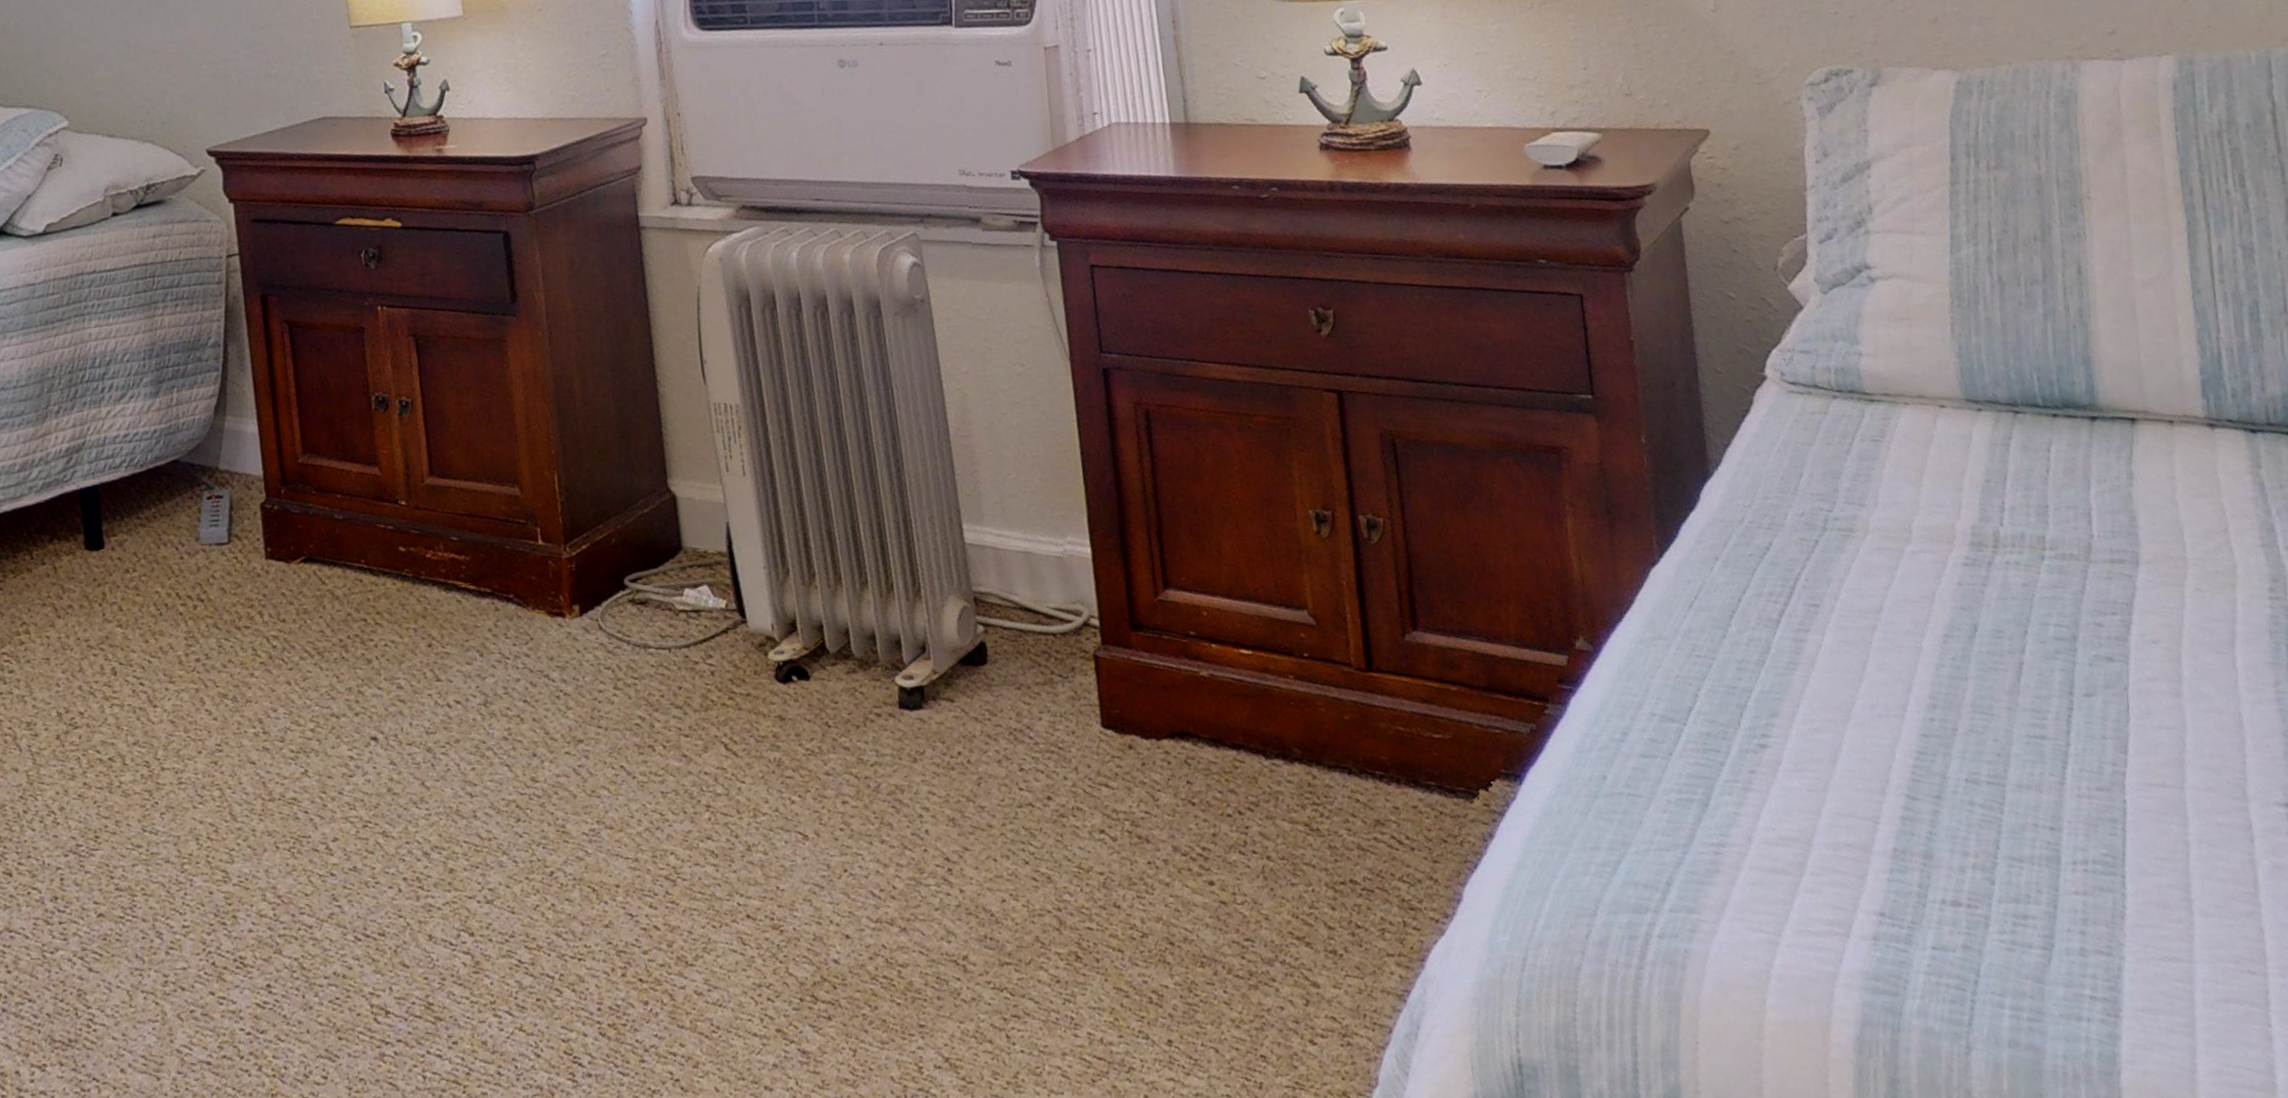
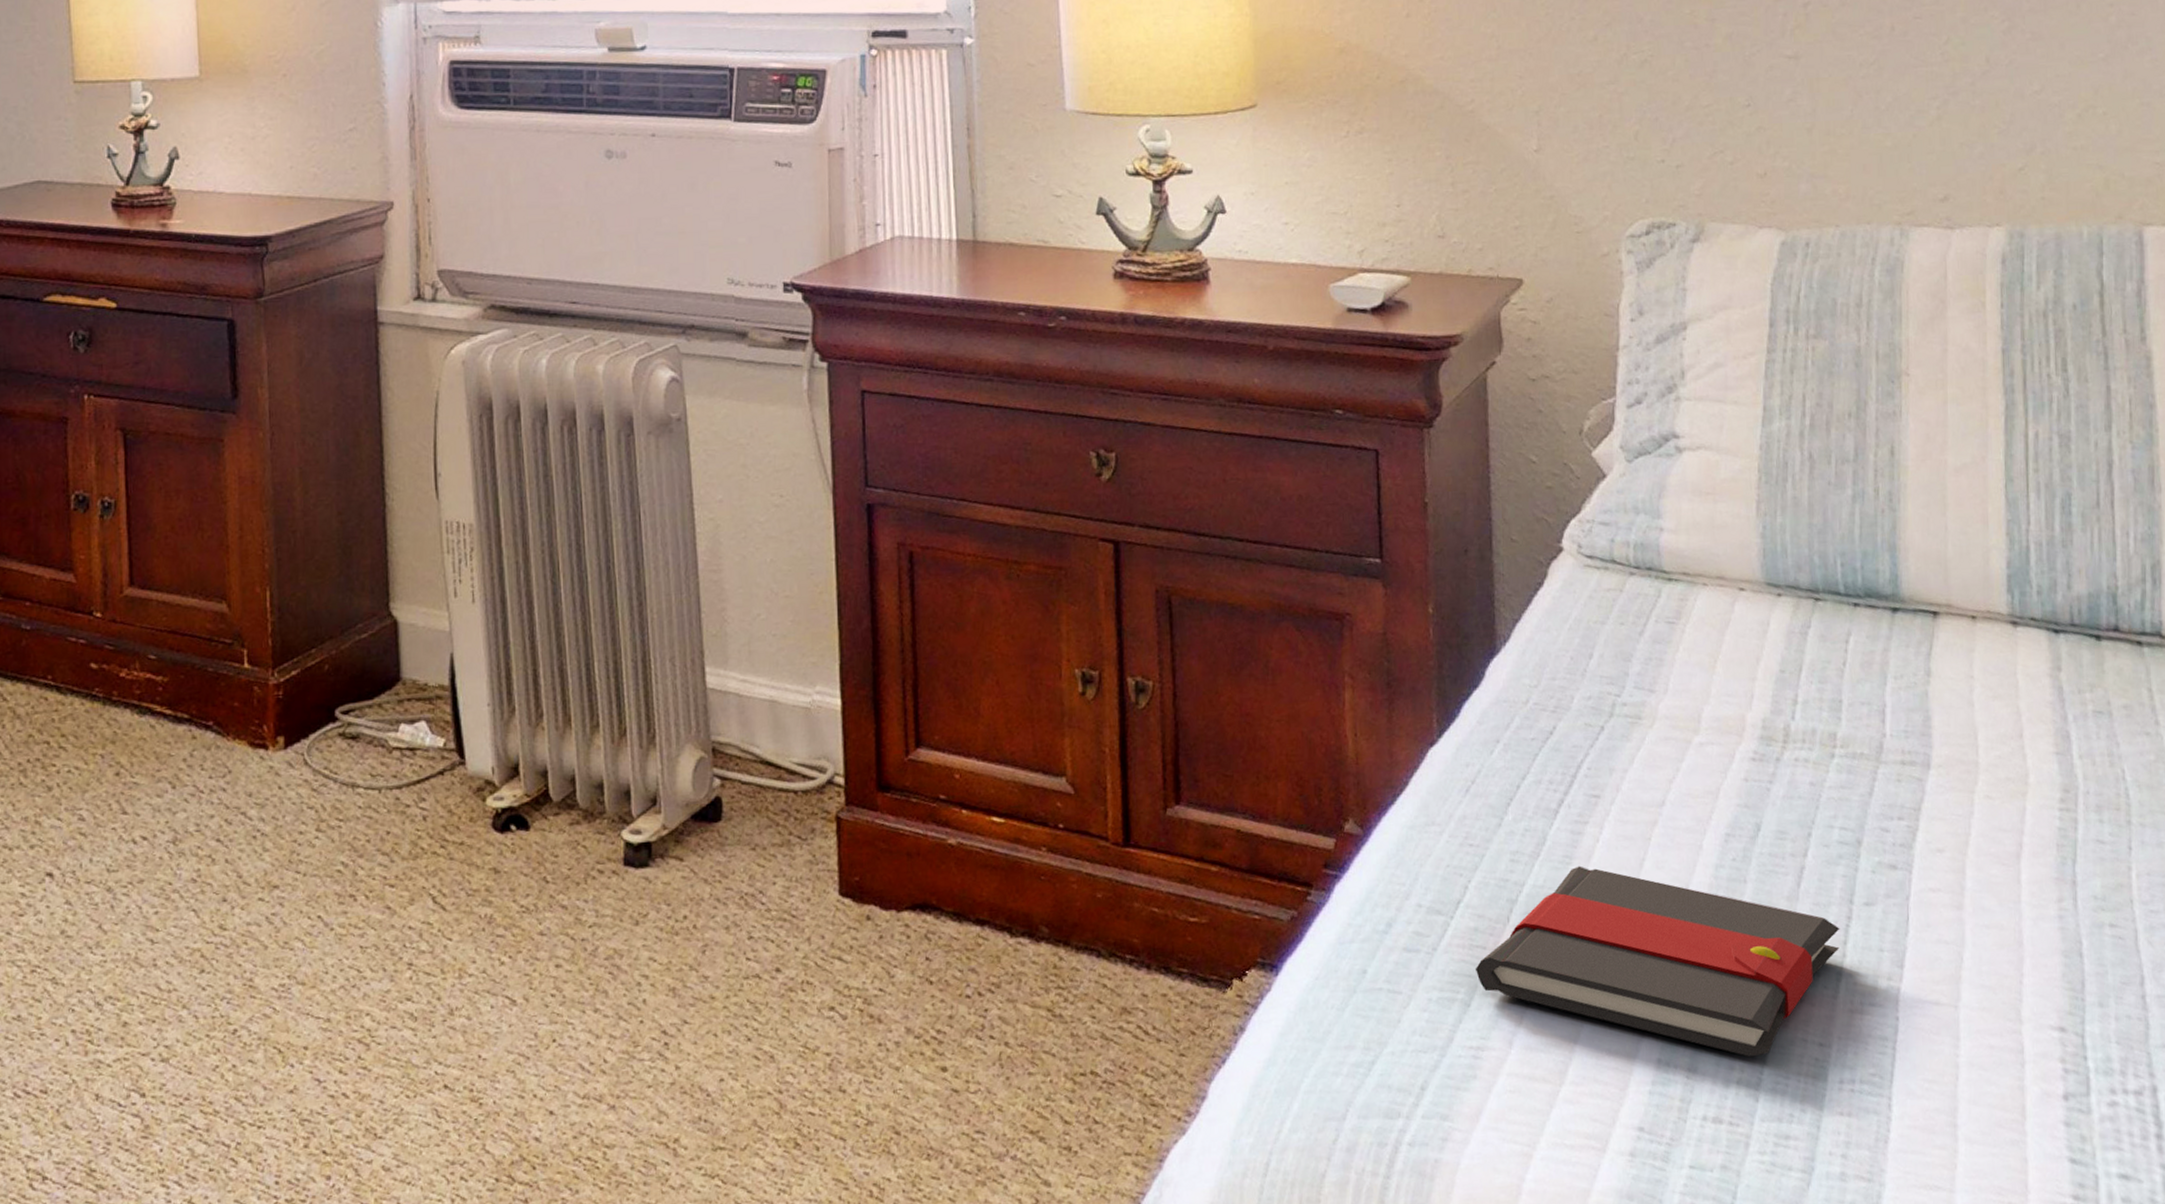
book: none [1711,671,2063,843] -> present [1476,865,1840,1057]

